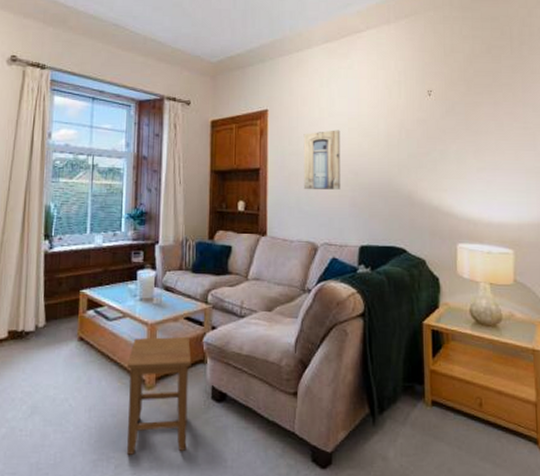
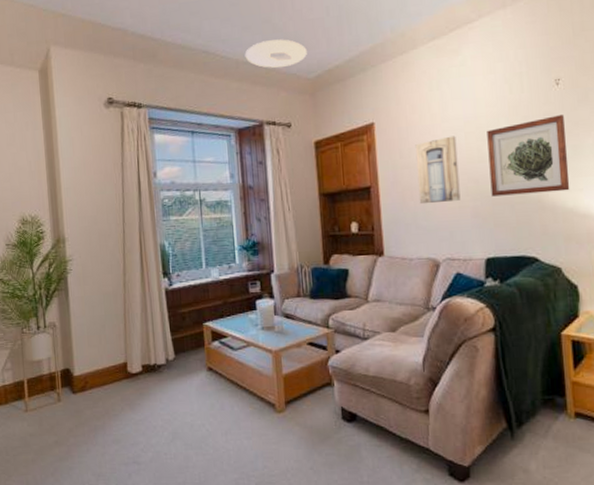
stool: present [126,336,192,455] -> none [256,361,322,473]
ceiling light: none [153,23,212,49] -> present [244,39,307,69]
wall art: none [368,122,436,190] -> present [487,115,570,197]

